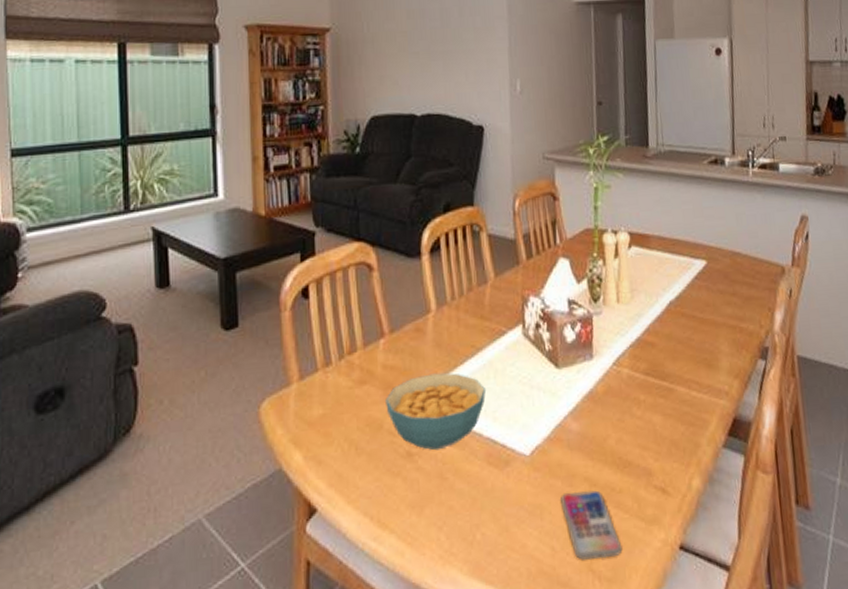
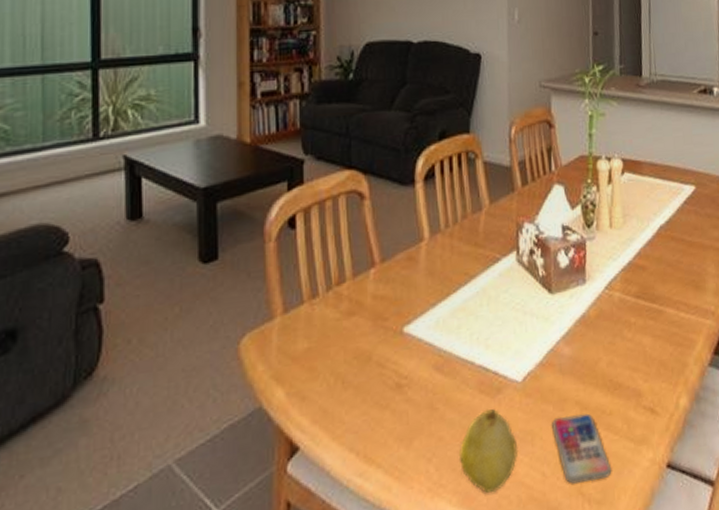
cereal bowl: present [385,373,487,451] -> none [375,301,479,381]
fruit: none [468,481,528,564] -> present [458,409,519,493]

